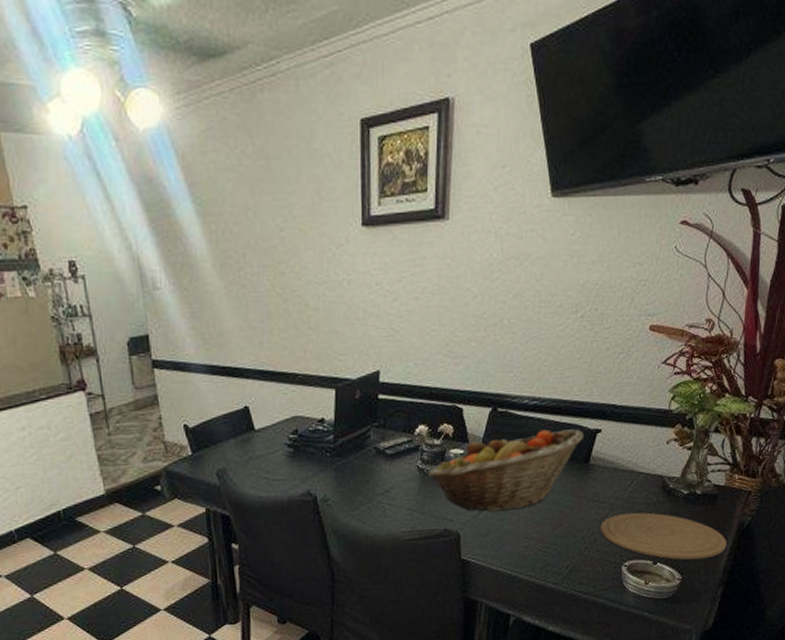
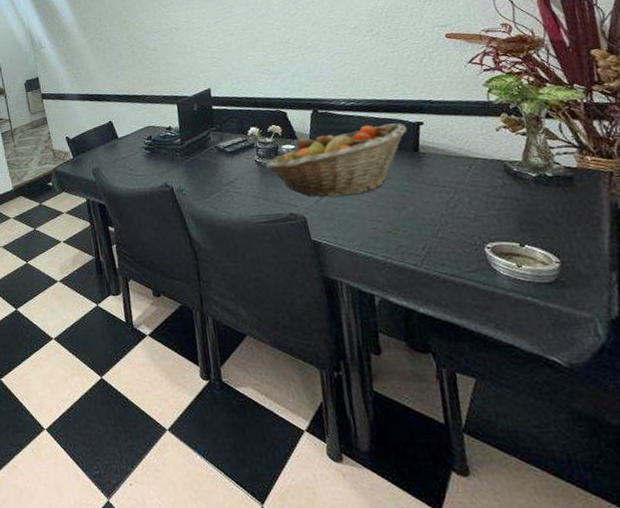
plate: present [600,512,727,560] -> none [448,195,605,242]

